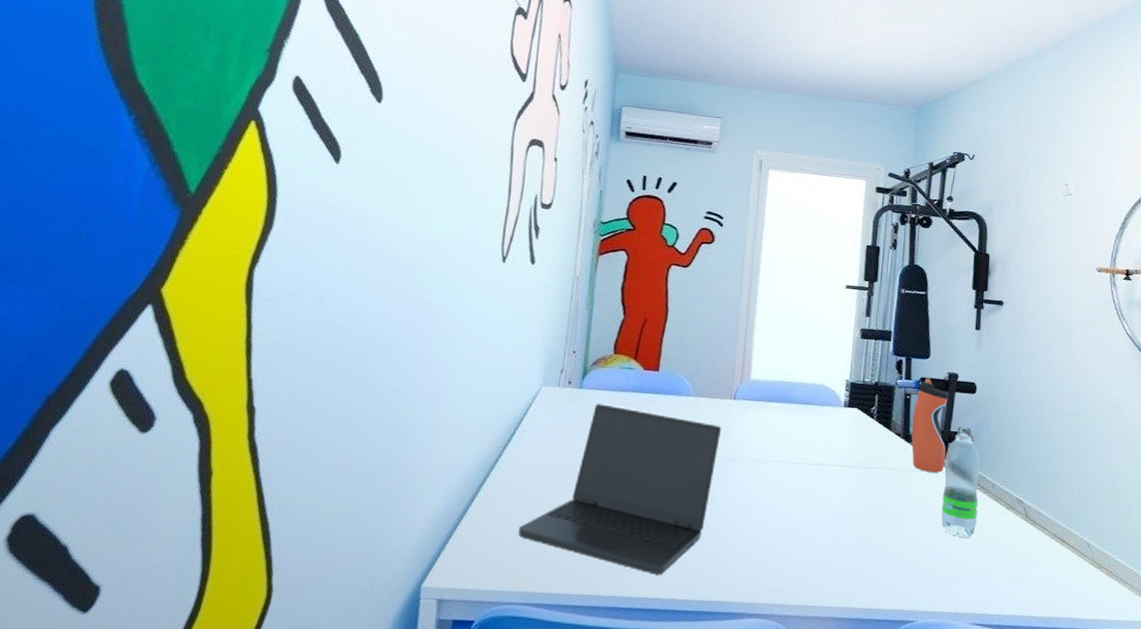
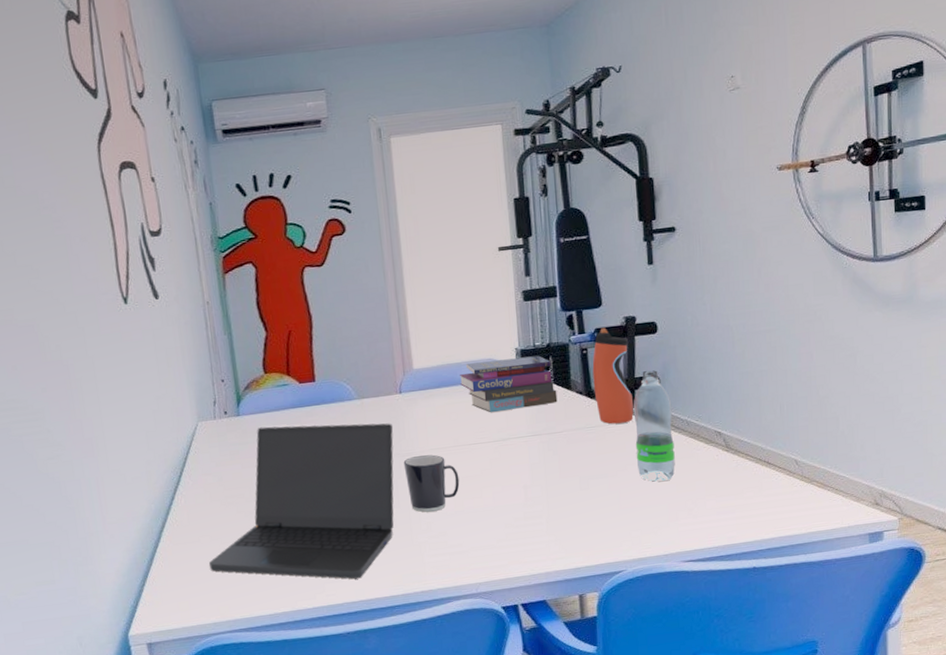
mug: none [723,462,774,522] -> present [403,454,460,513]
books: none [791,385,878,440] -> present [460,355,558,413]

